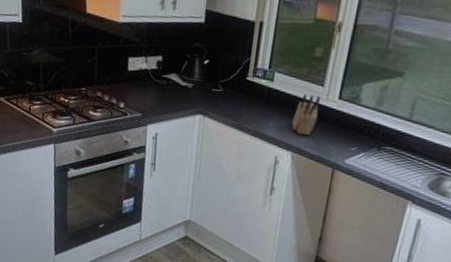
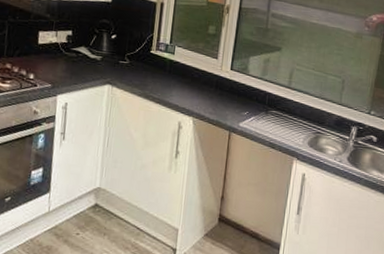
knife block: present [292,94,321,136] -> none [192,65,215,102]

